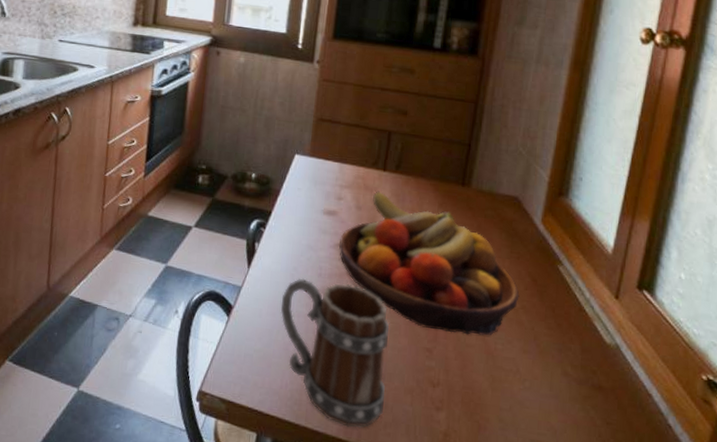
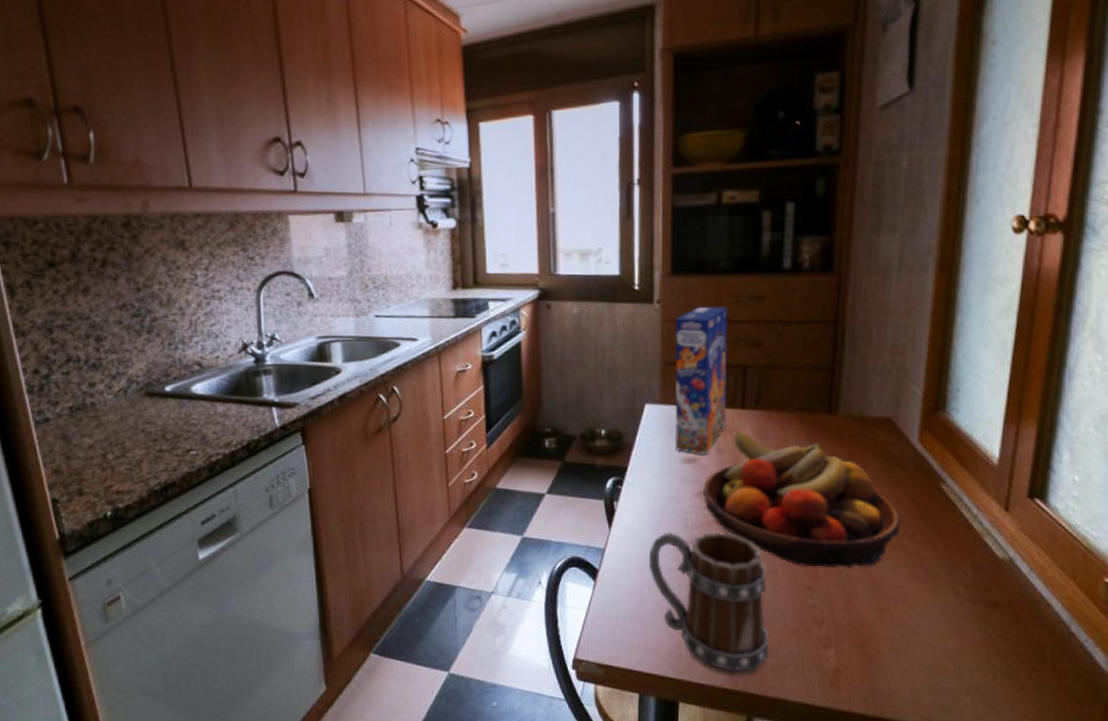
cereal box: none [318,71,380,210] -> present [674,306,728,455]

